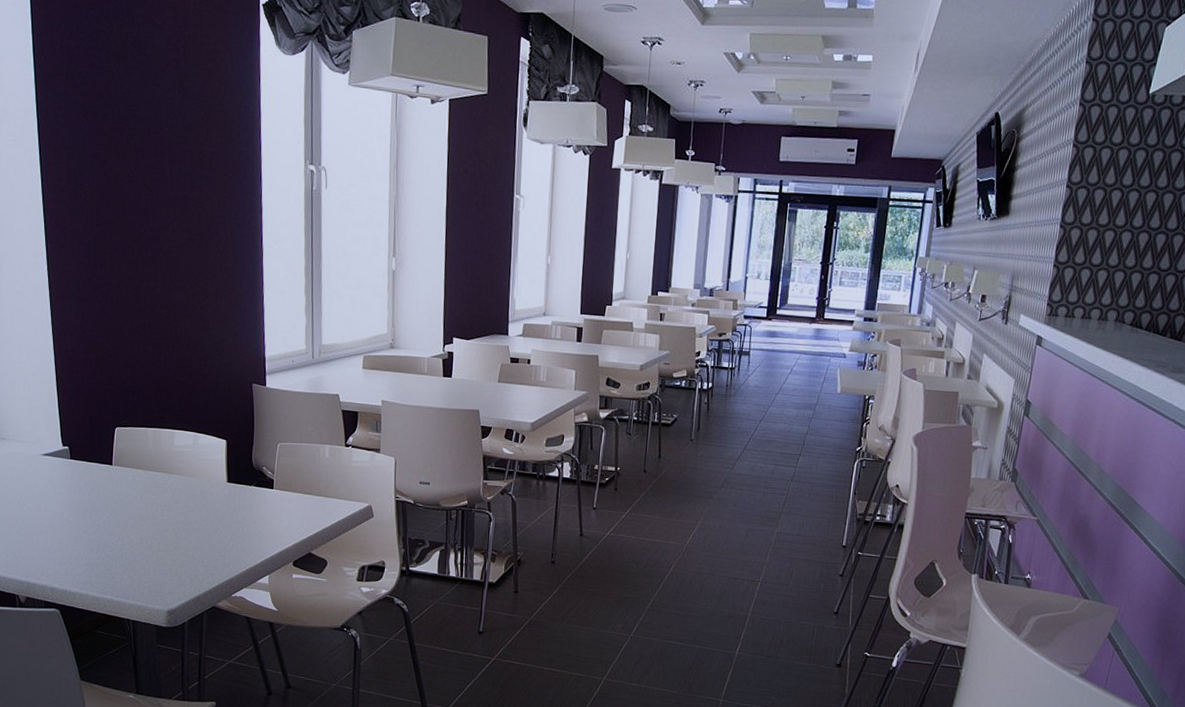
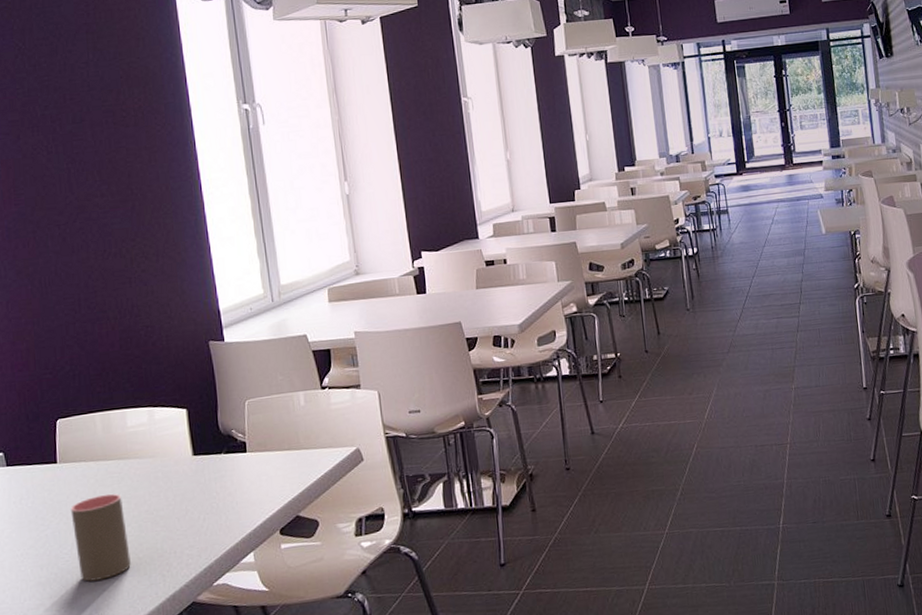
cup: none [120,500,166,572] -> present [70,493,131,582]

